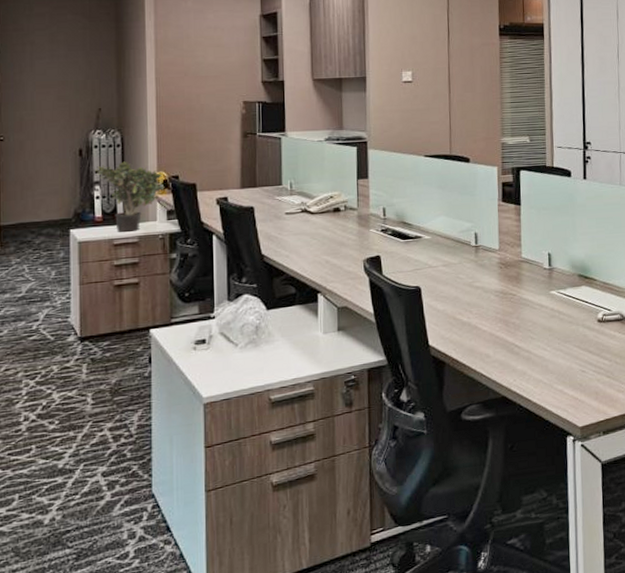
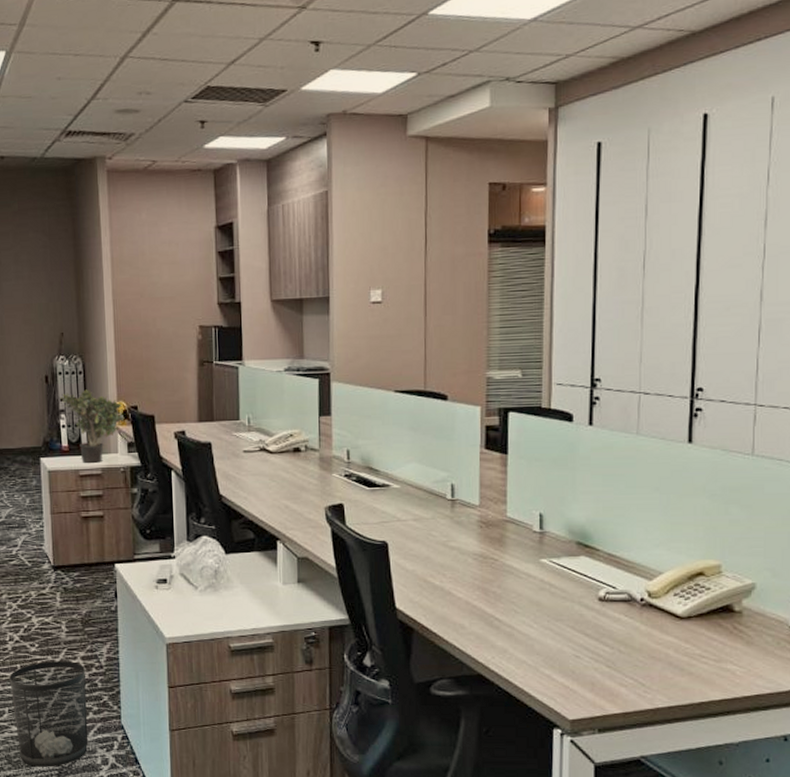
waste bin: none [22,434,113,555] -> present [9,660,88,767]

